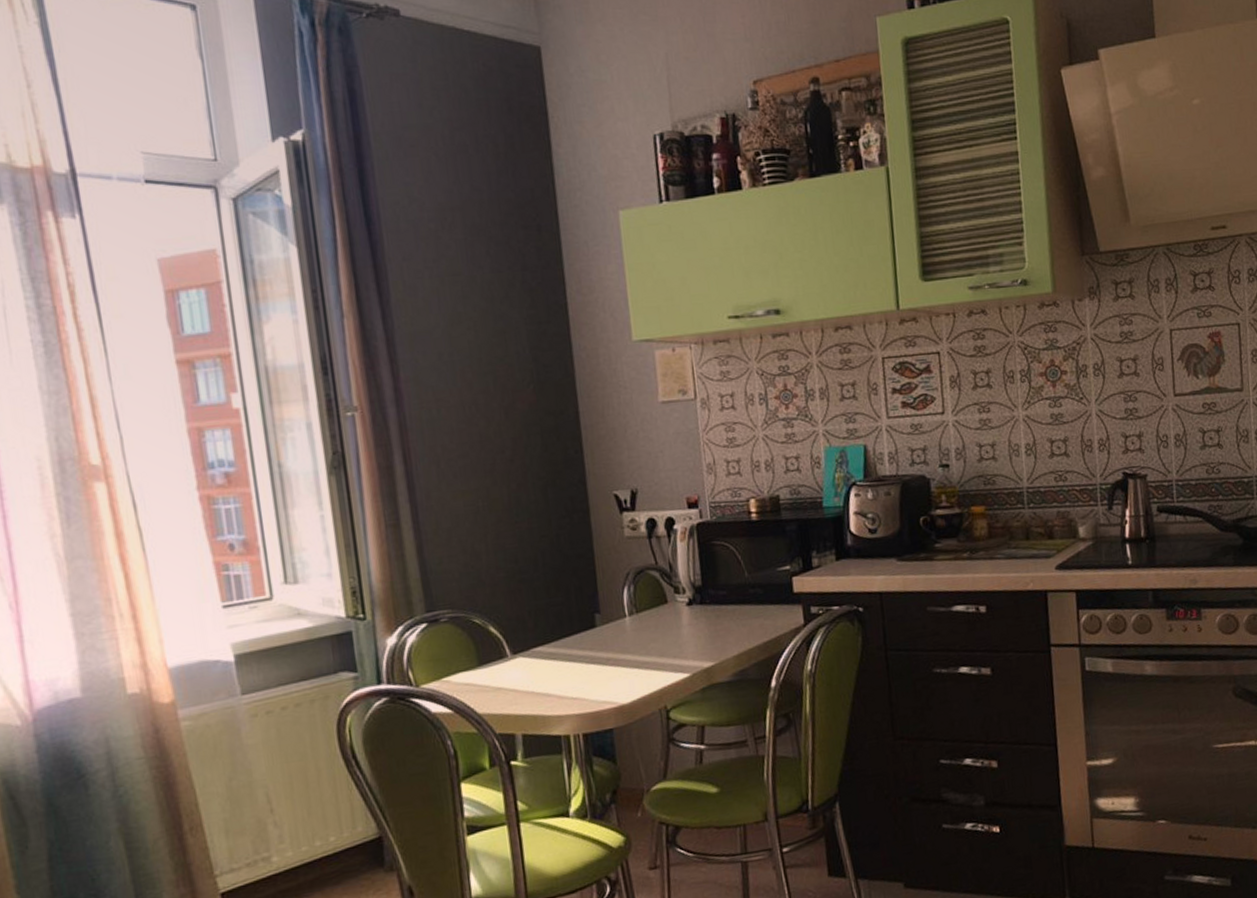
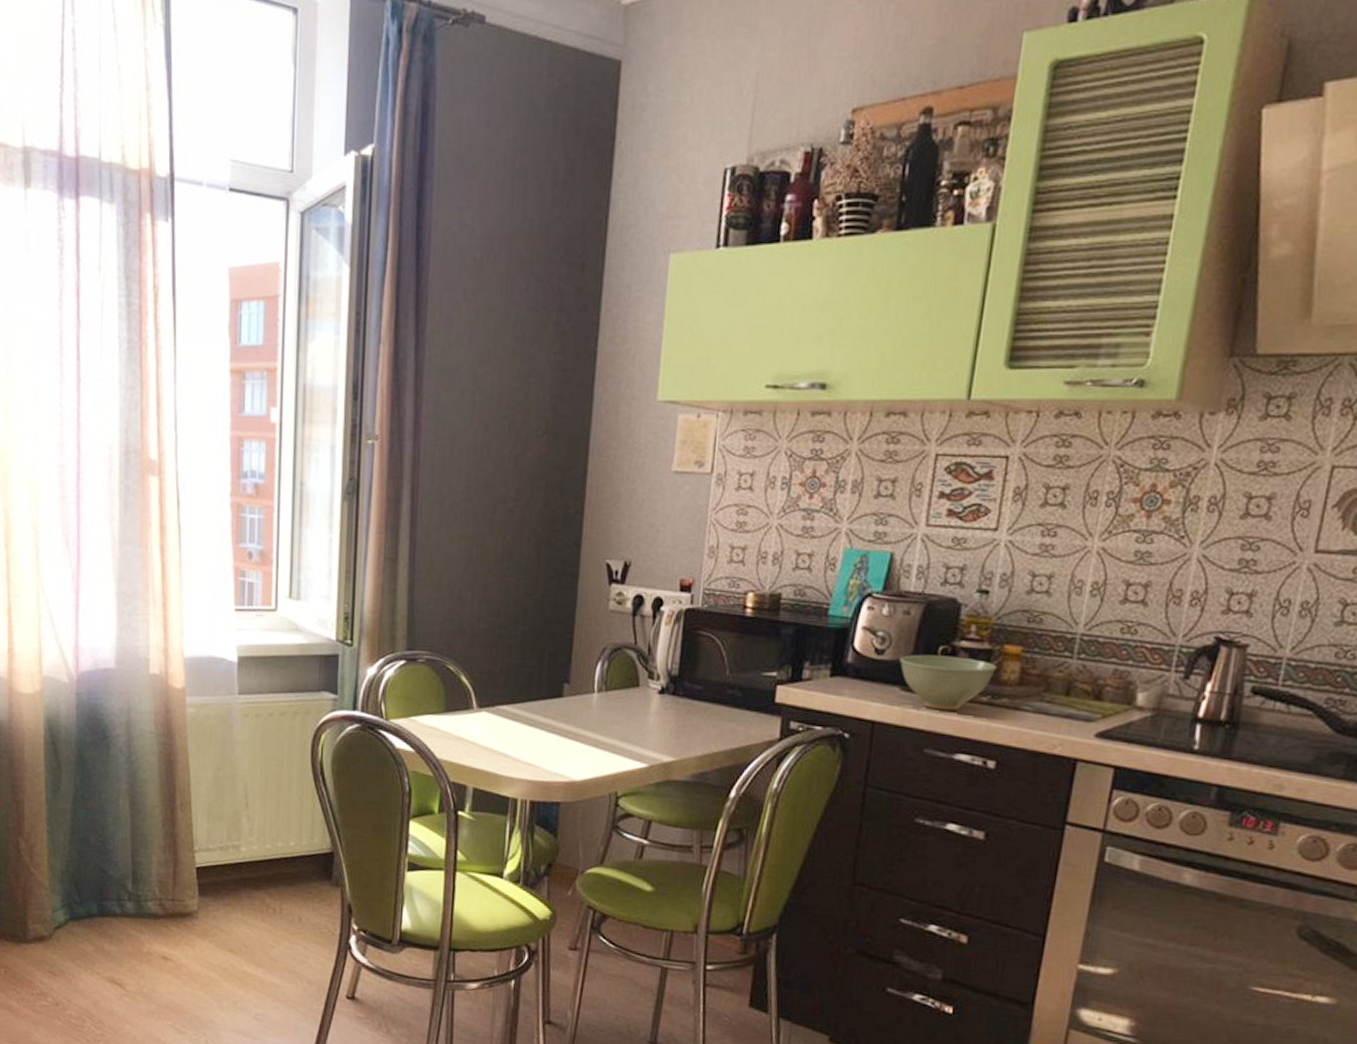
bowl: none [891,523,970,572] -> present [899,654,998,711]

